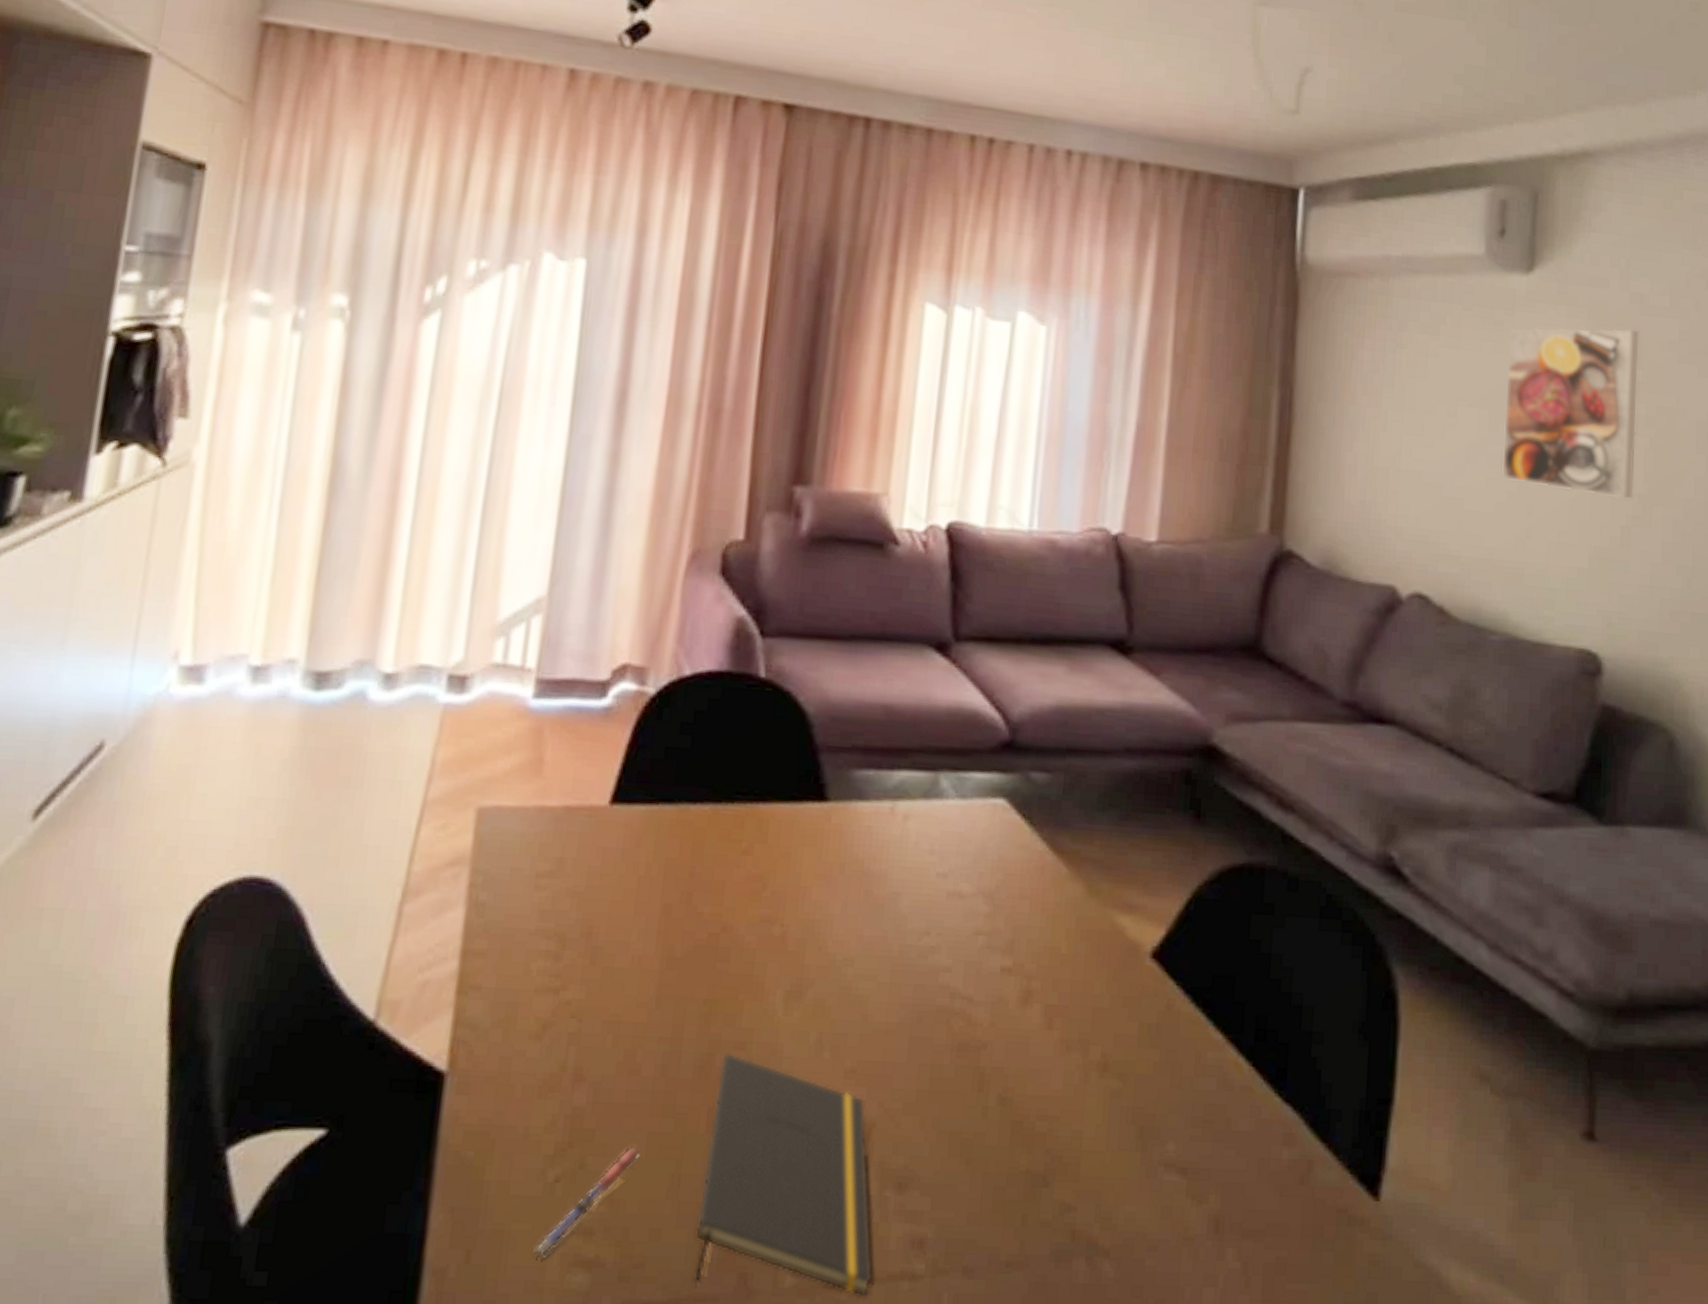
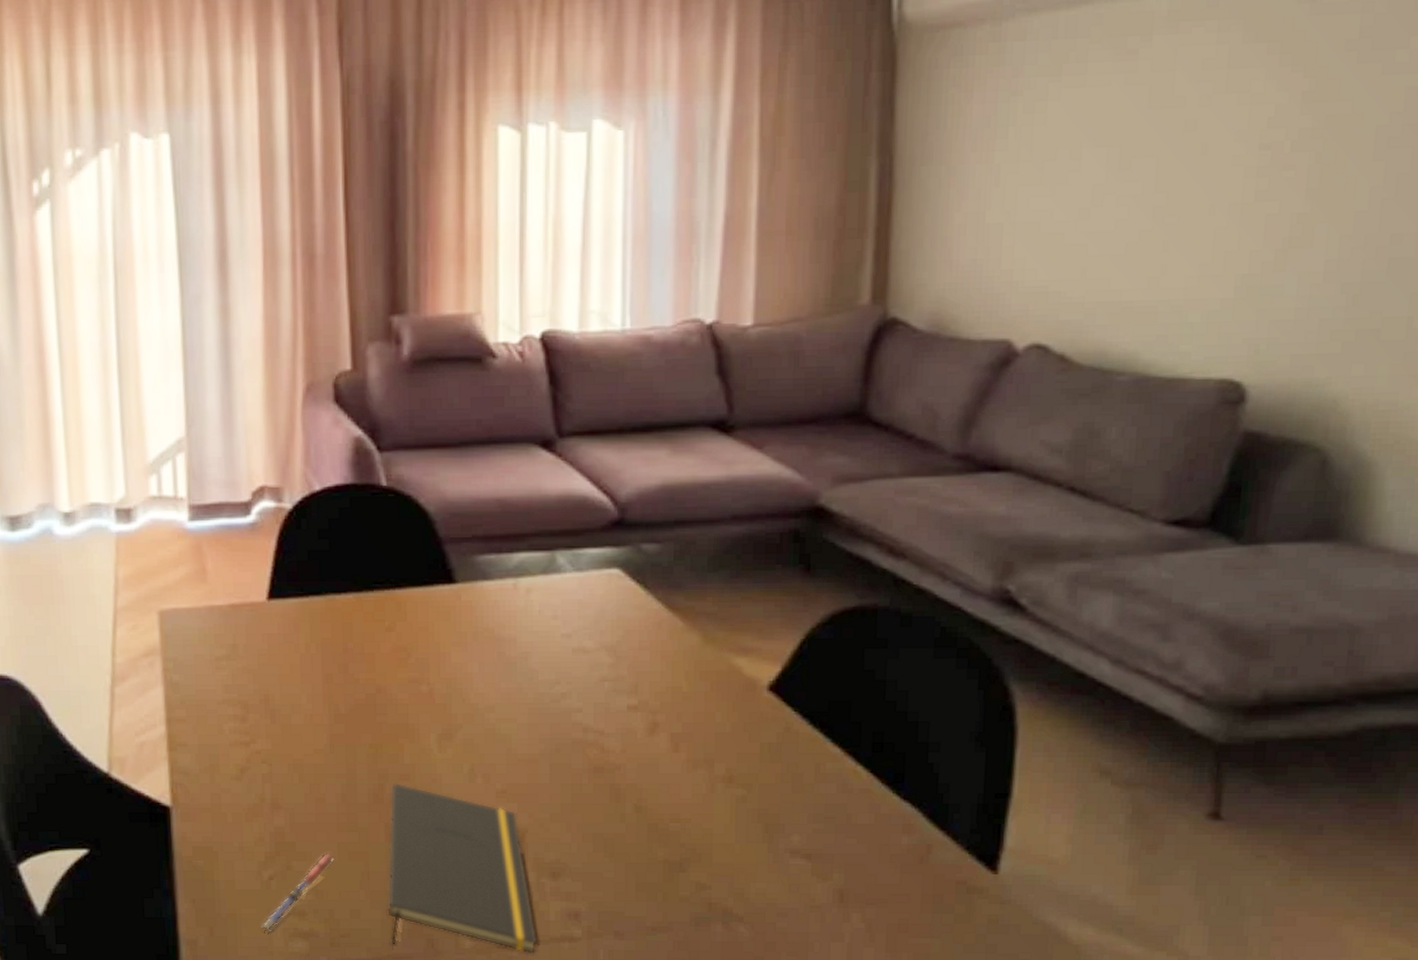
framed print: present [1501,327,1639,498] -> none [1132,34,1309,221]

